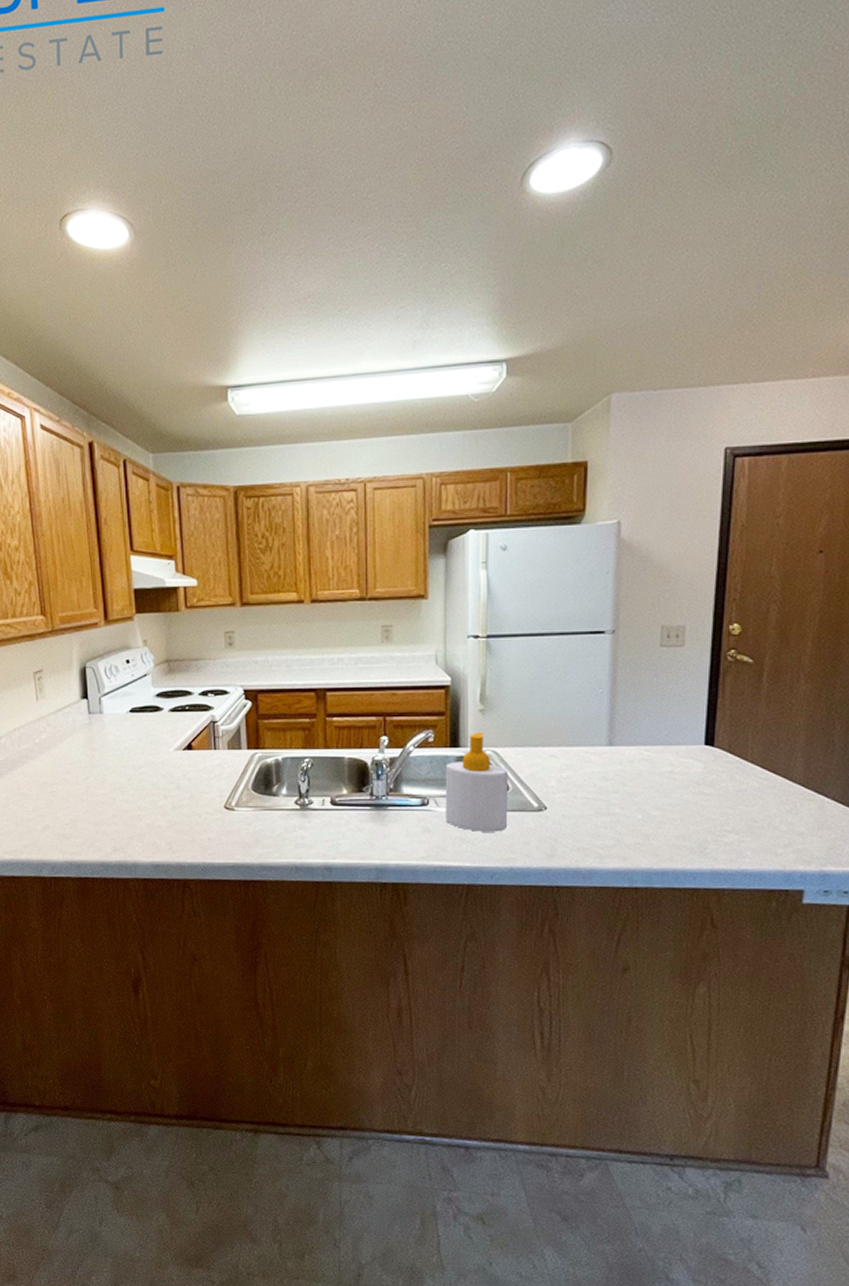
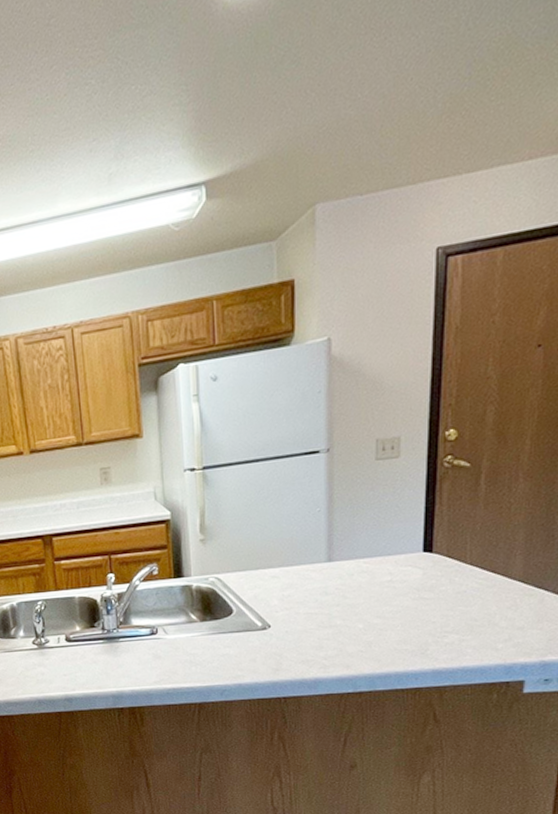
soap bottle: present [445,732,509,832] -> none [171,561,234,654]

